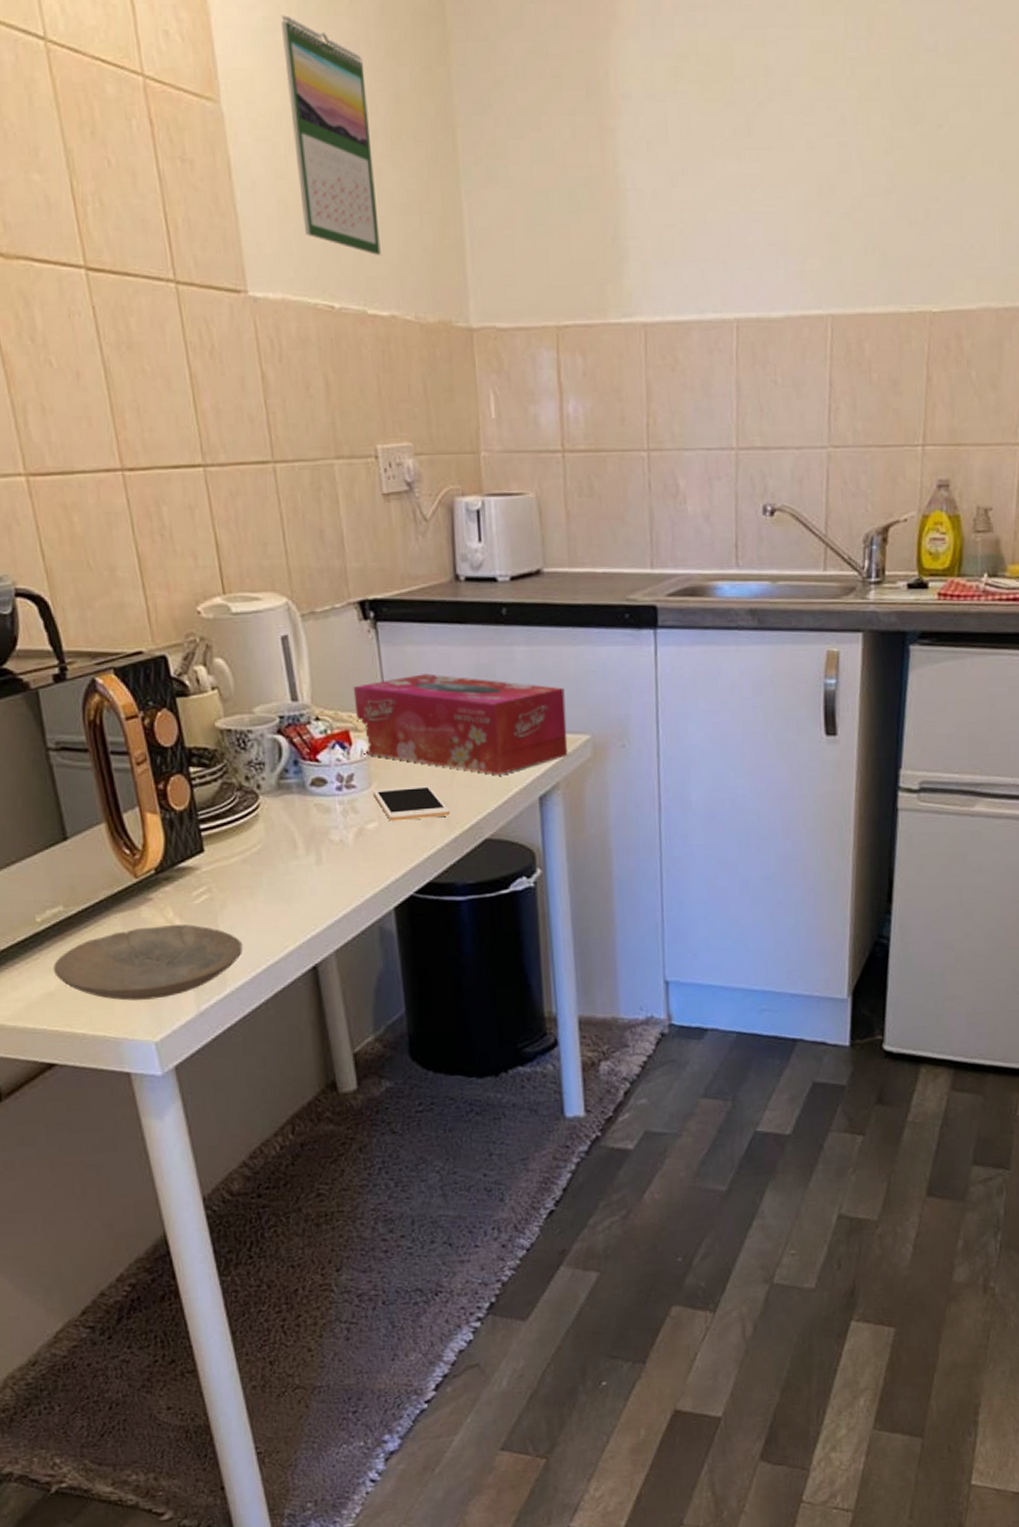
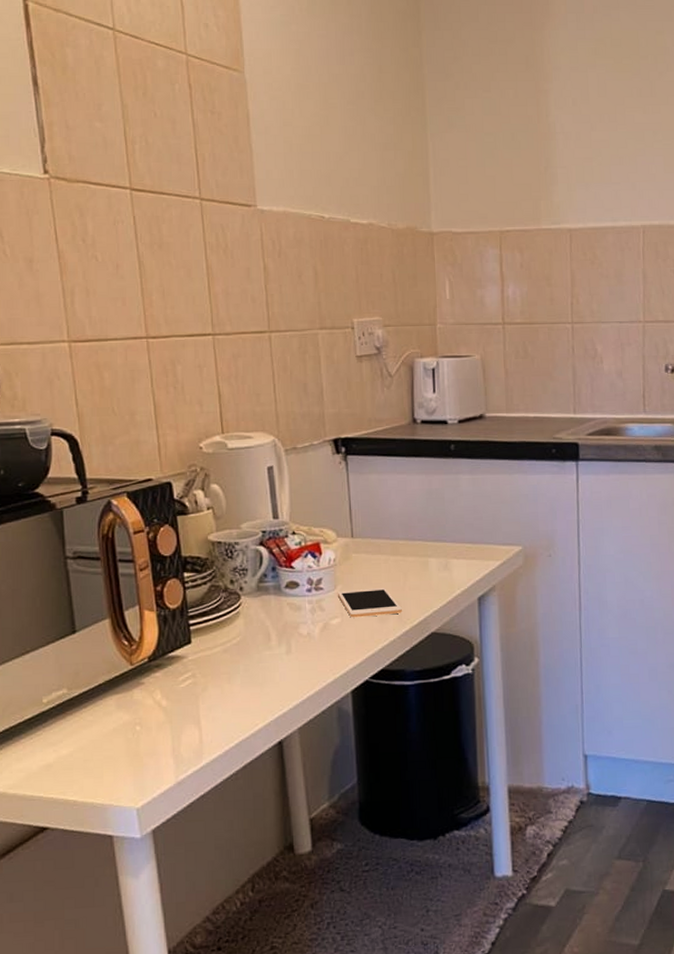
plate: present [52,924,243,1001] -> none [53,705,219,772]
calendar: present [281,15,381,255] -> none [295,13,363,180]
tissue box: present [353,673,568,775] -> none [325,497,503,579]

